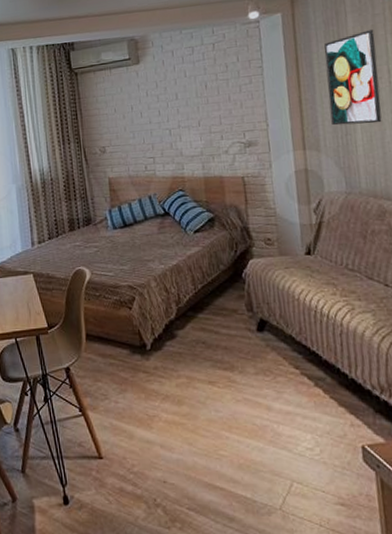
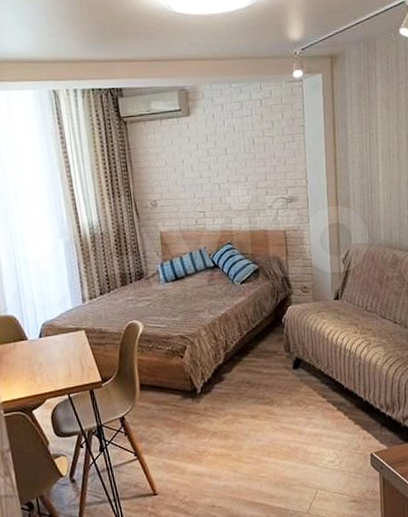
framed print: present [324,30,382,126] -> none [357,96,400,184]

